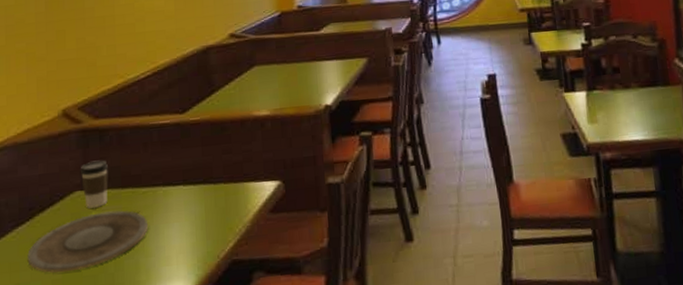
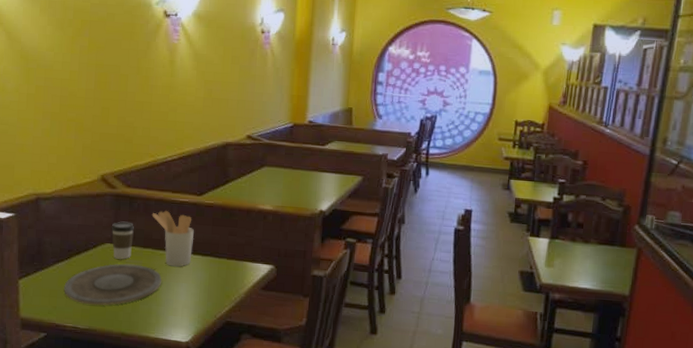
utensil holder: none [128,138,182,205] -> present [152,211,194,267]

